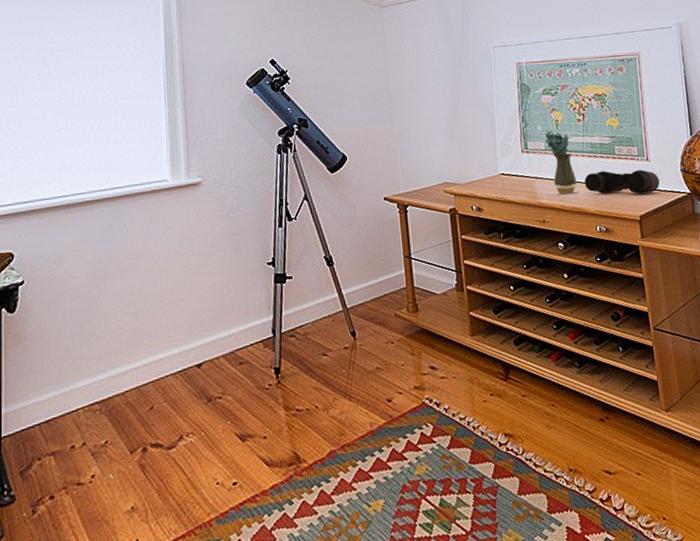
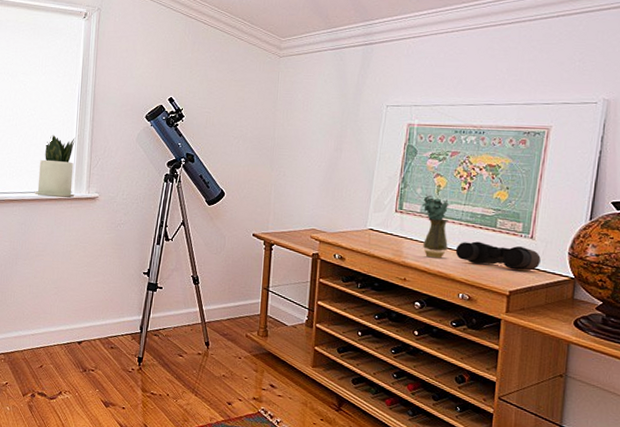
planter: none [119,115,172,191] -> present [34,134,75,198]

